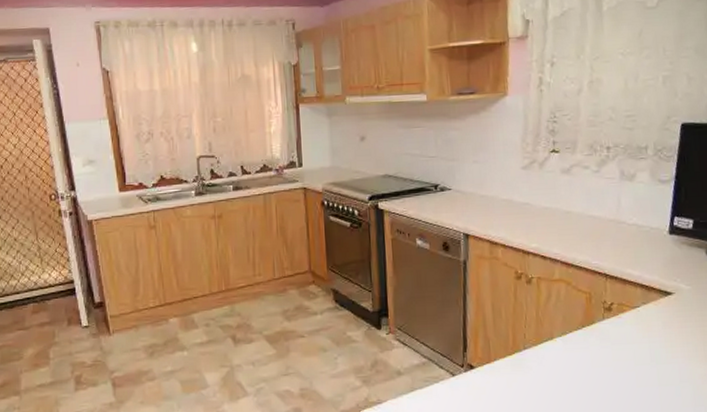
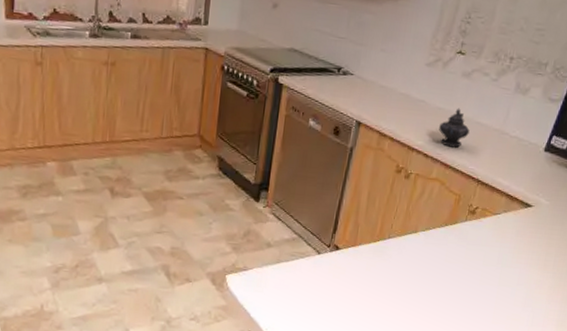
teapot: none [550,204,584,245] -> present [439,108,470,148]

